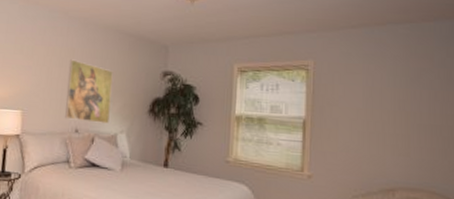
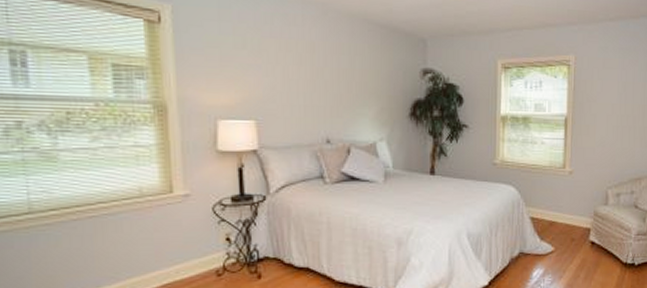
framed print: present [65,59,113,124] -> none [309,55,366,131]

